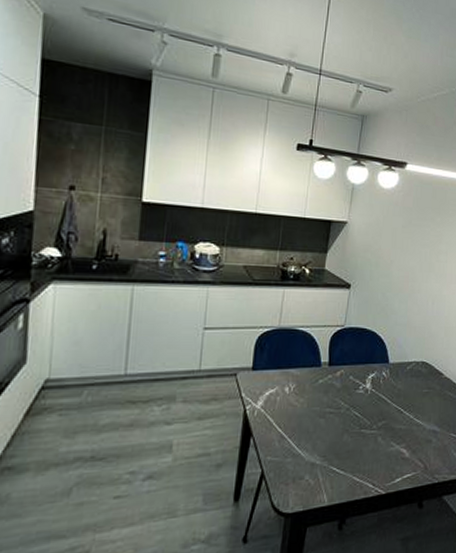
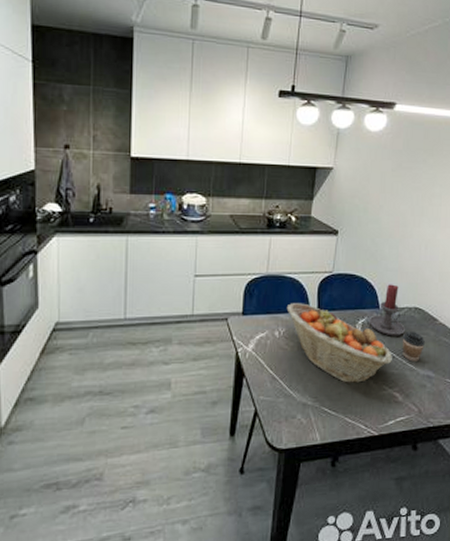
fruit basket: none [297,357,400,440] -> present [286,303,392,383]
candle holder: none [378,338,414,391] -> present [369,284,406,336]
coffee cup: none [410,385,432,417] -> present [403,330,426,362]

